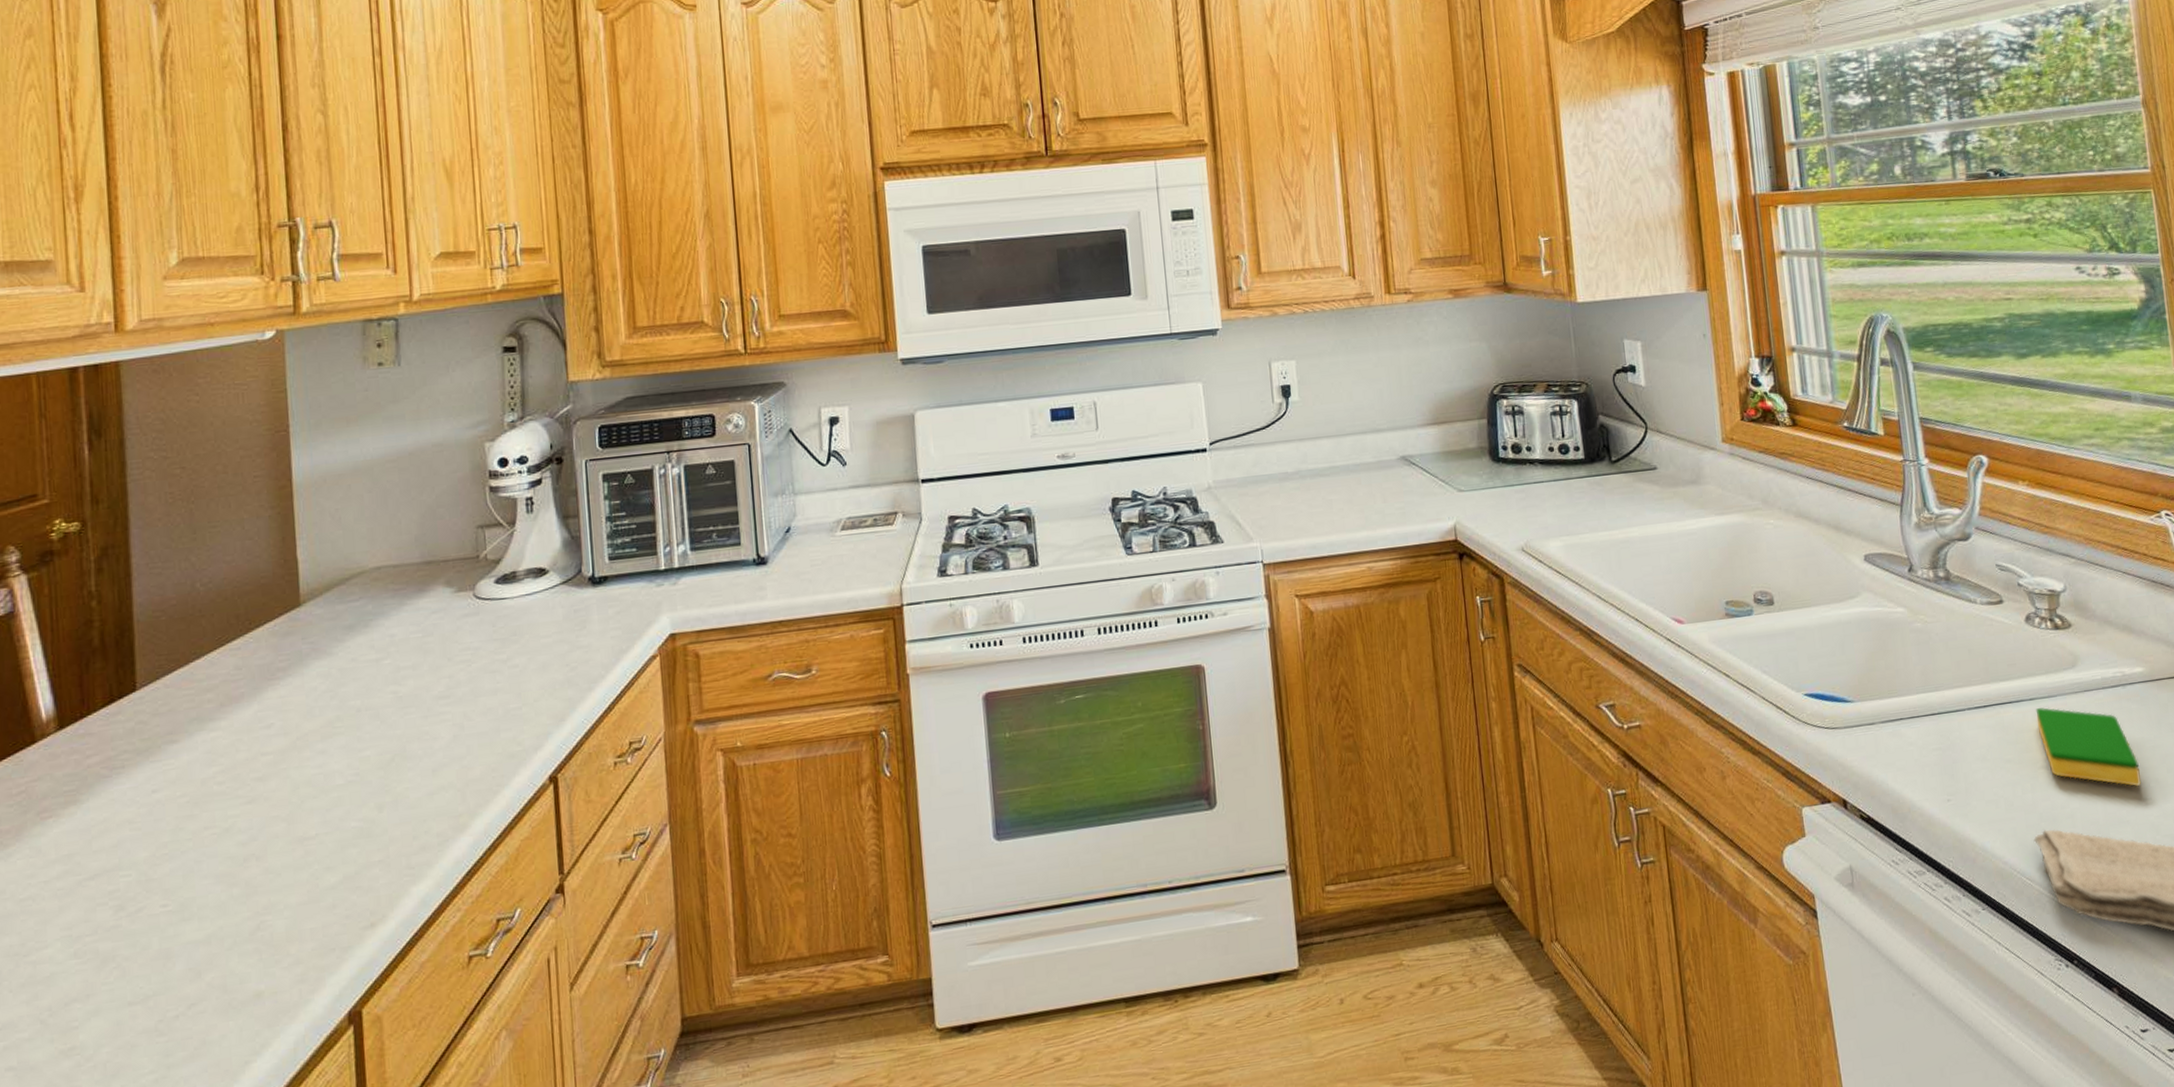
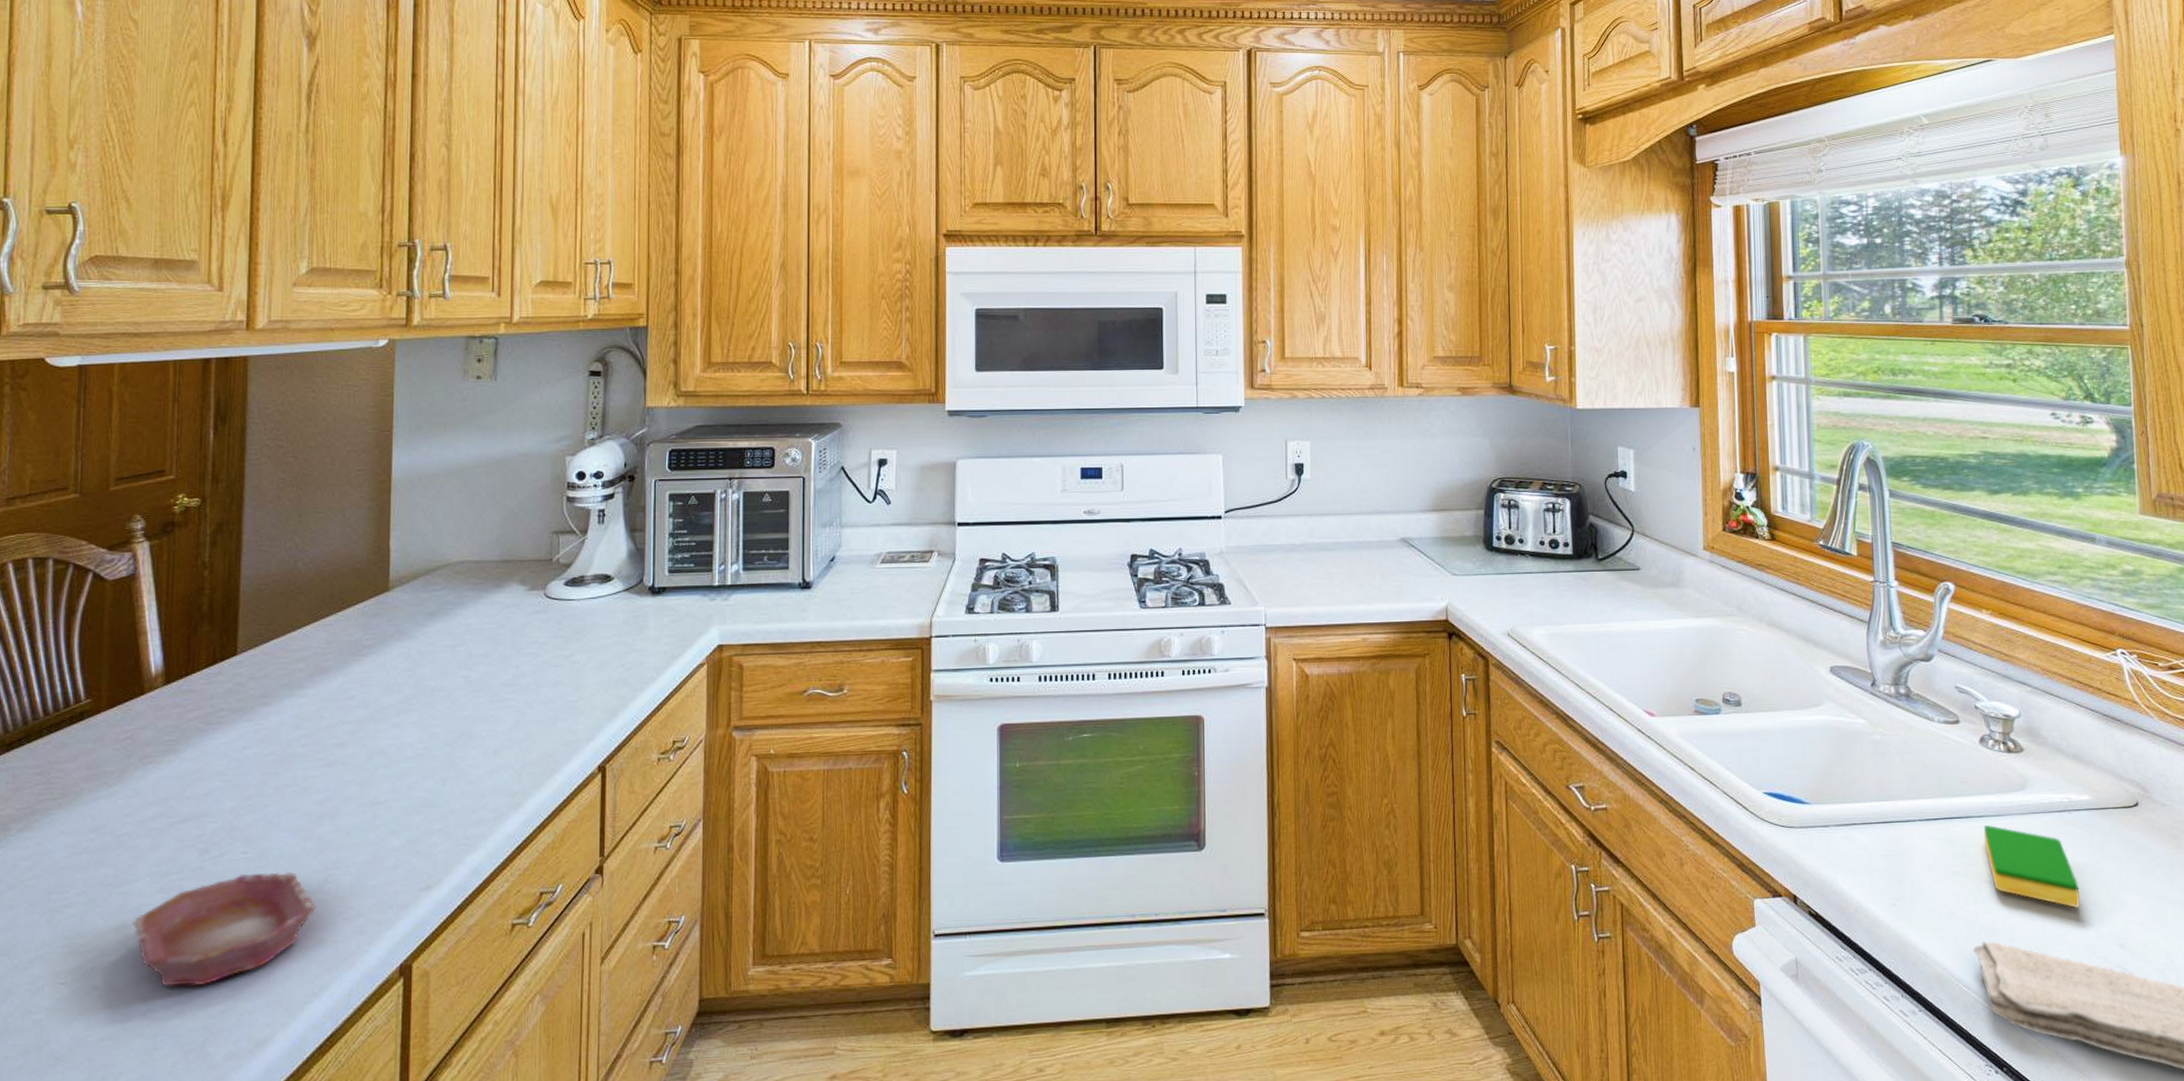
bowl: none [46,922,249,1060] -> present [133,872,315,987]

